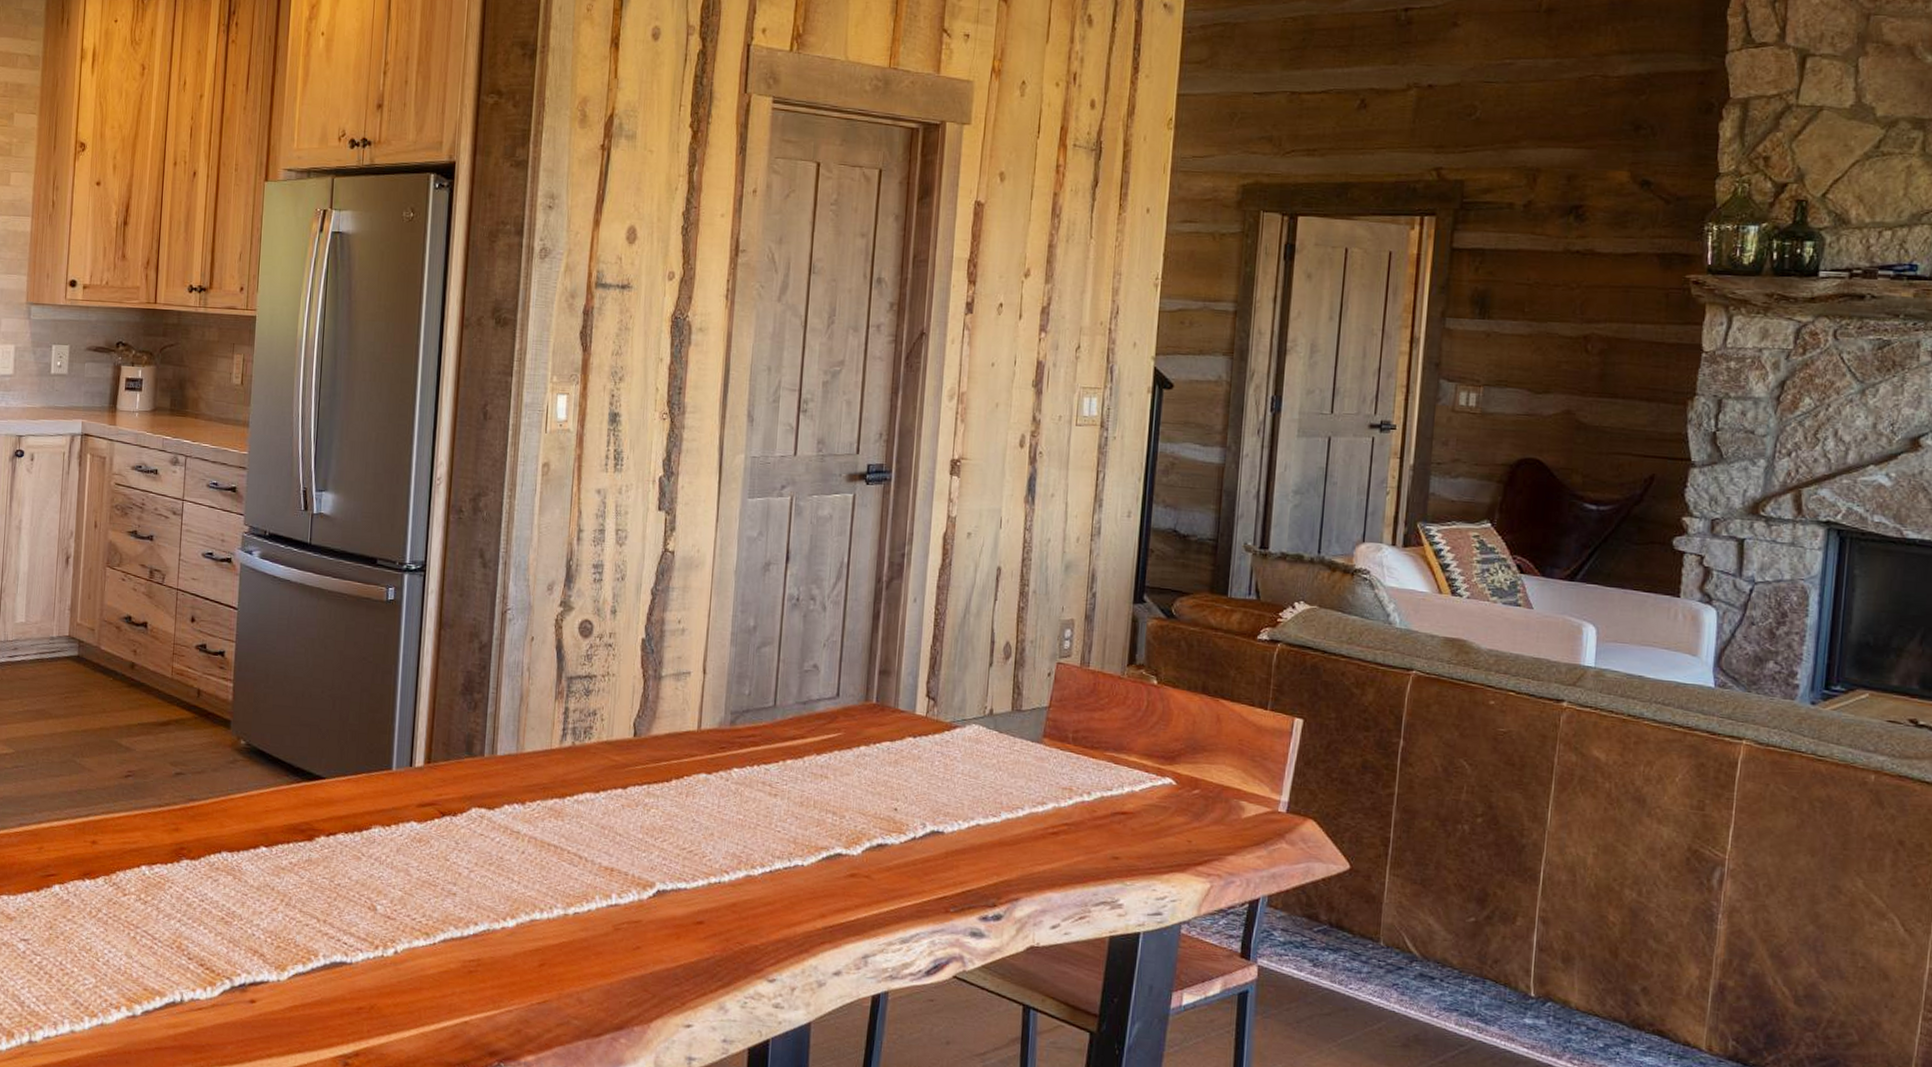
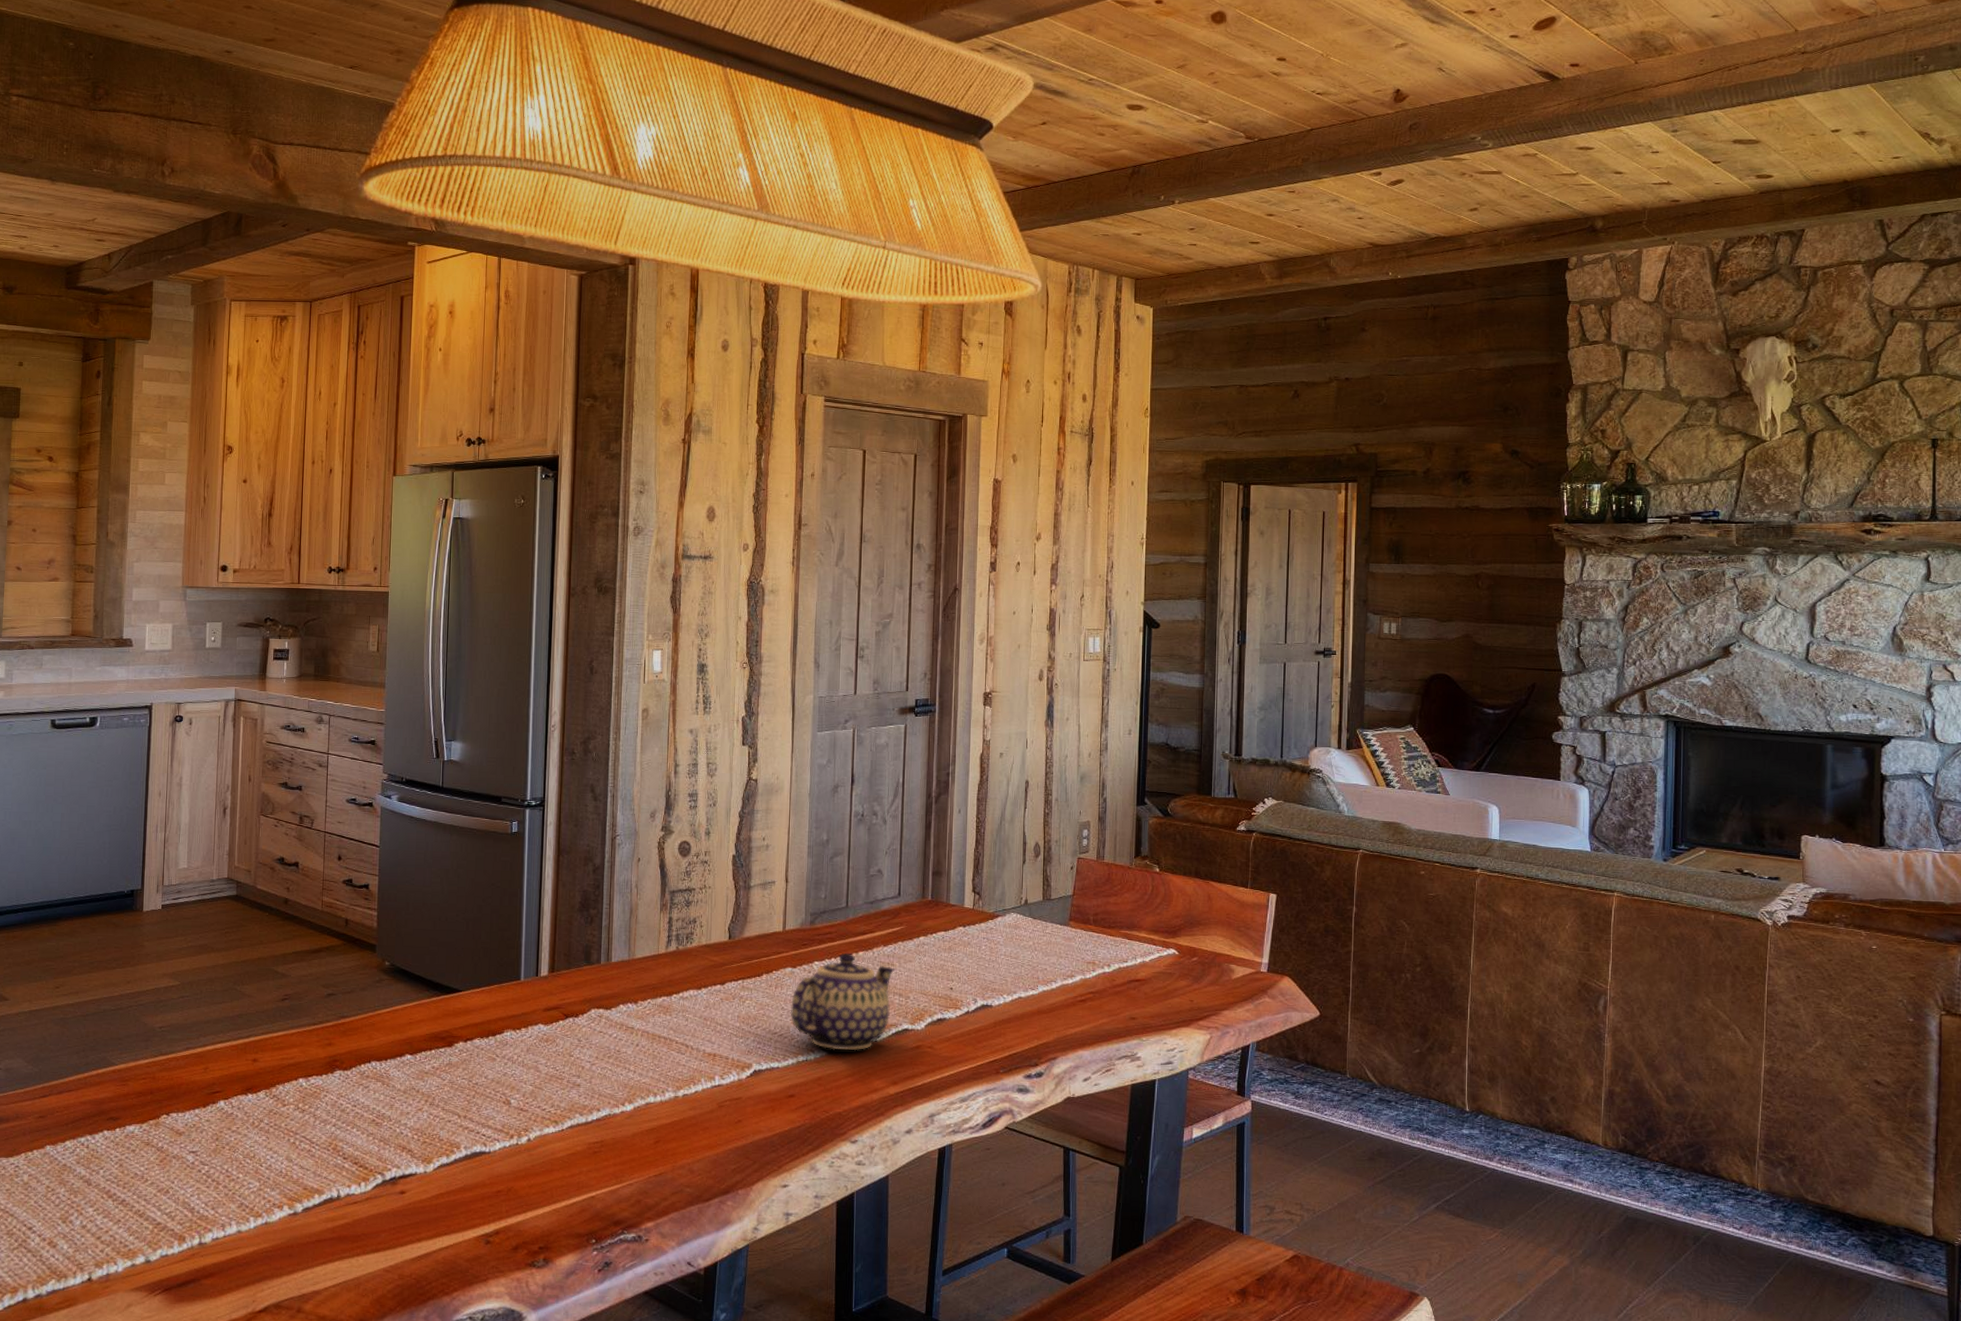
teapot: none [703,759,829,875] -> present [791,952,895,1051]

